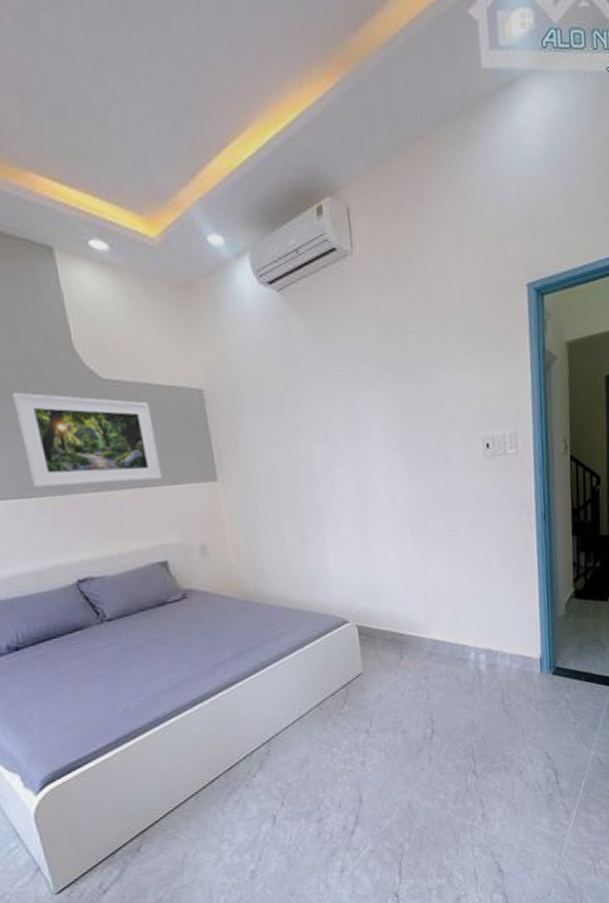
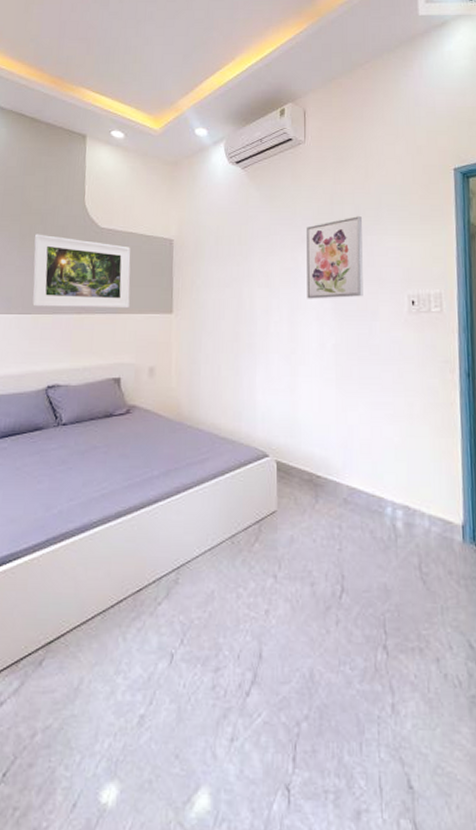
wall art: none [363,346,435,451] -> present [305,215,363,299]

